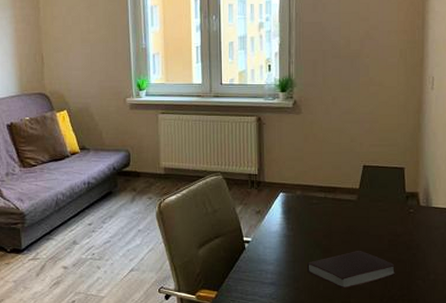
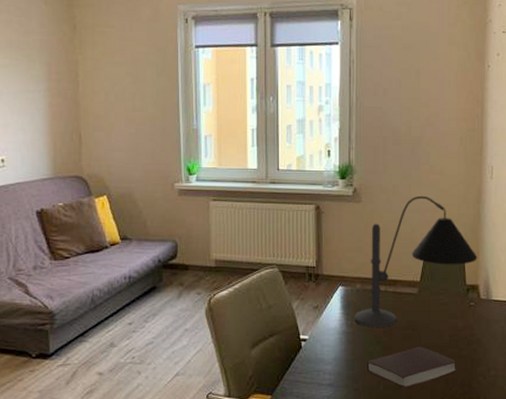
desk lamp: none [295,106,417,231] -> present [354,195,478,327]

